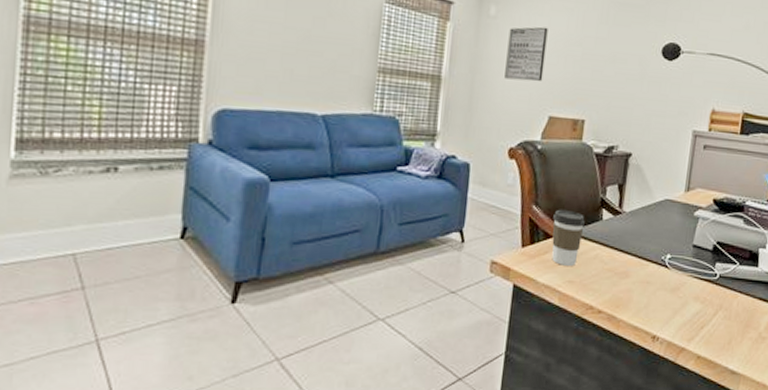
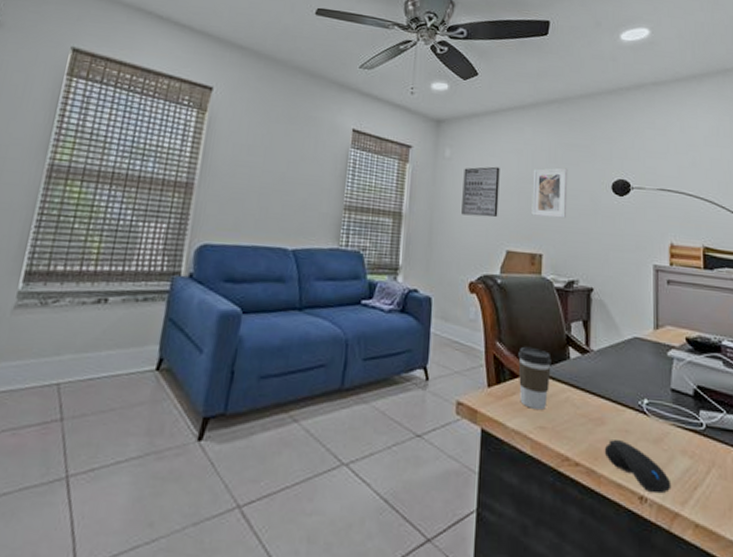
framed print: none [577,29,619,83] -> present [531,167,568,219]
computer mouse: none [625,289,682,333] -> present [604,439,672,494]

